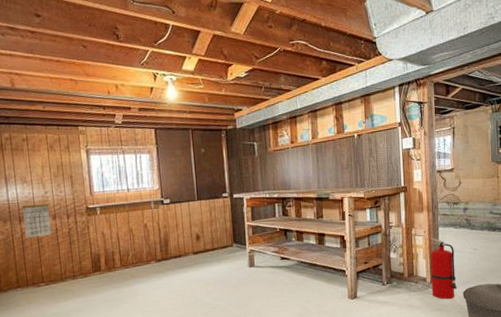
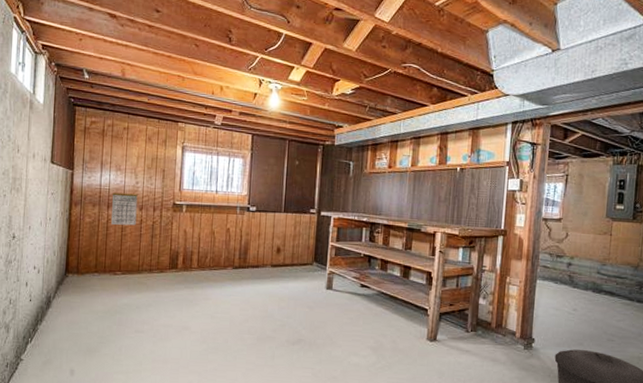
fire extinguisher: present [430,238,457,299] -> none [520,290,551,359]

